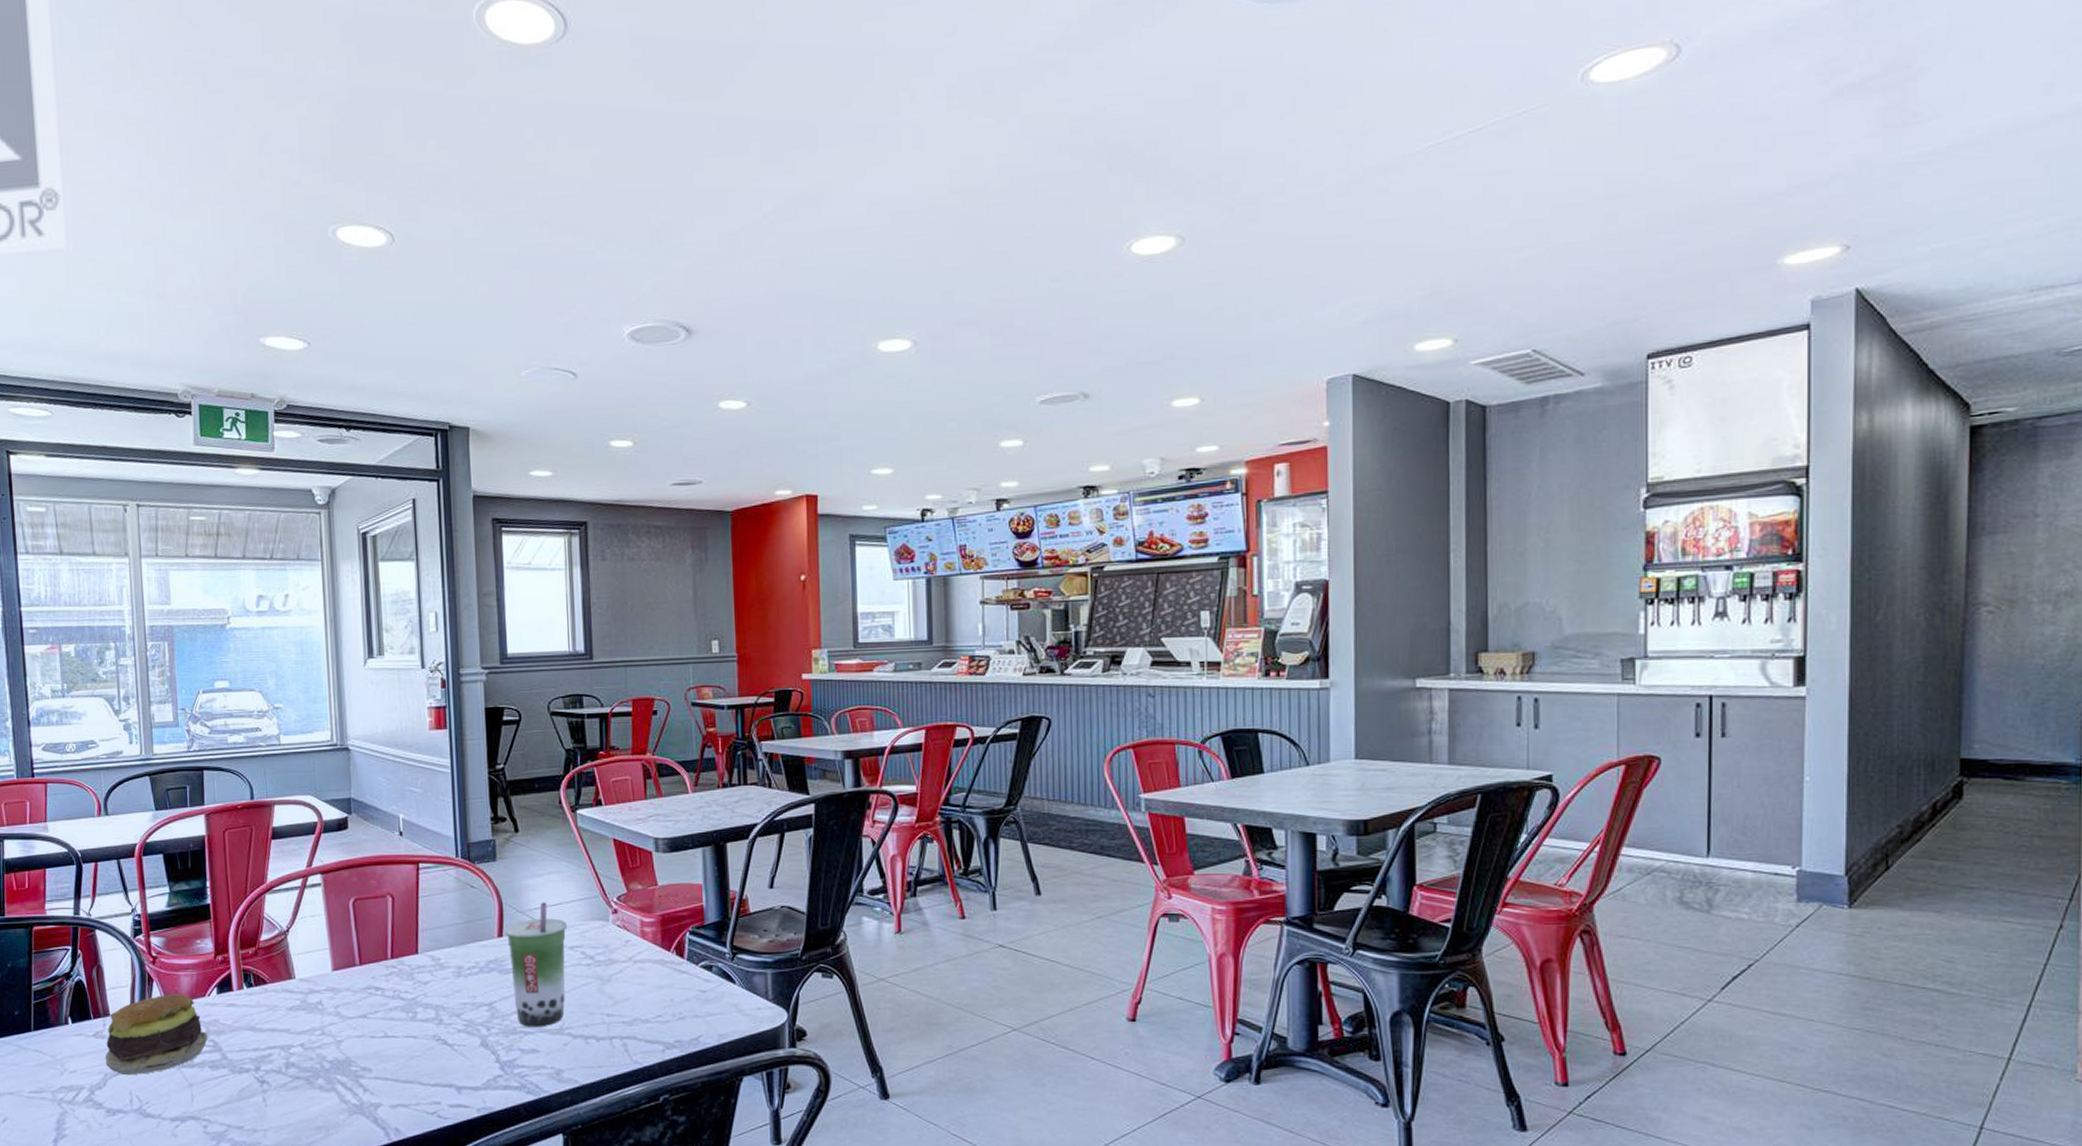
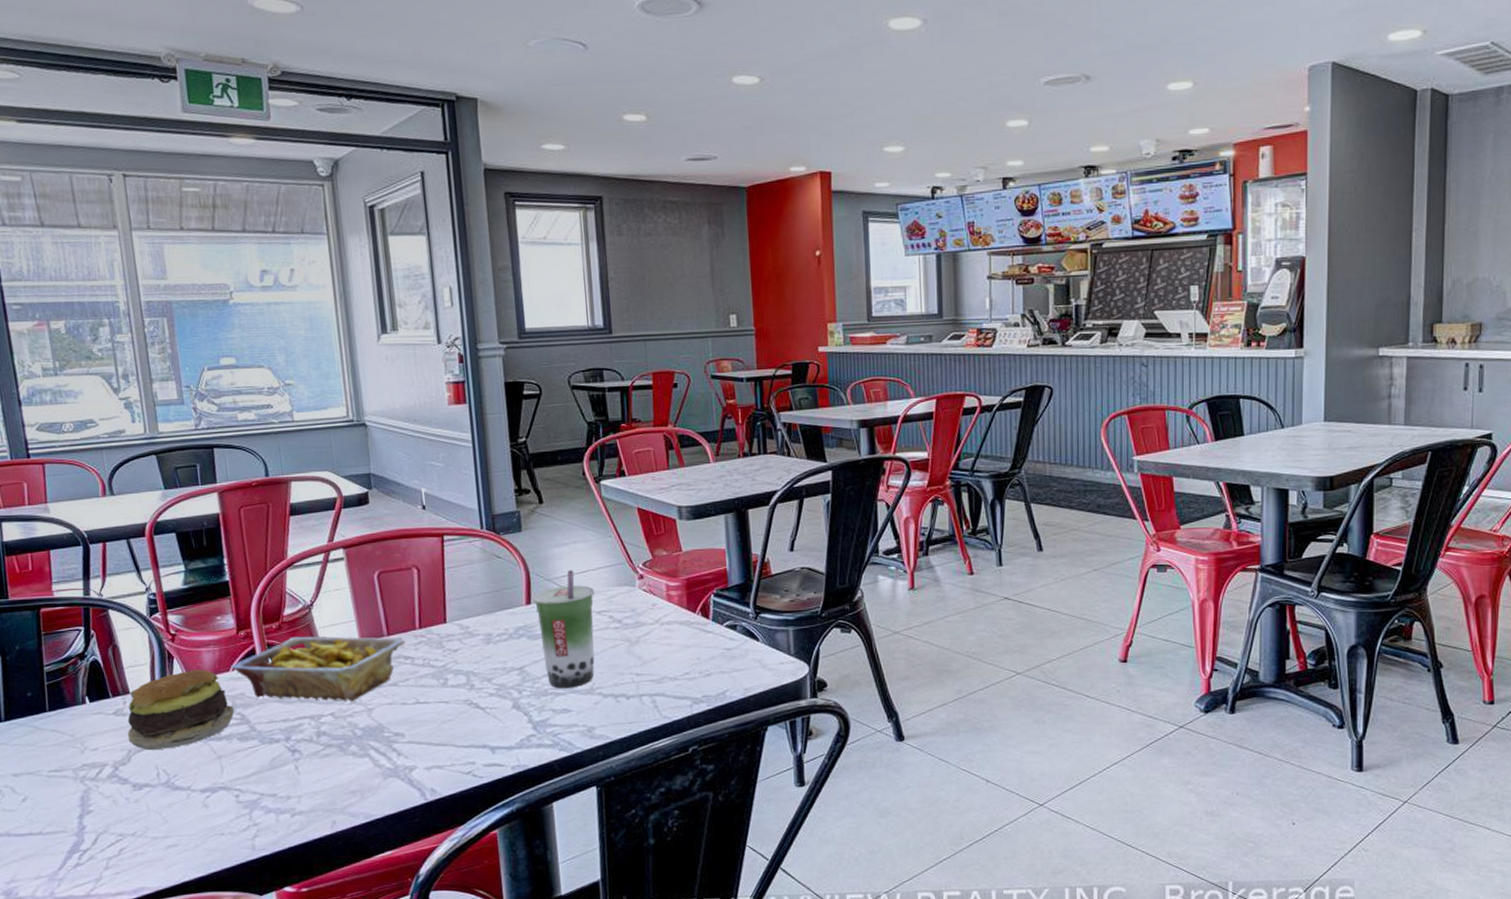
french fries: none [206,963,378,1032] -> present [230,635,406,701]

